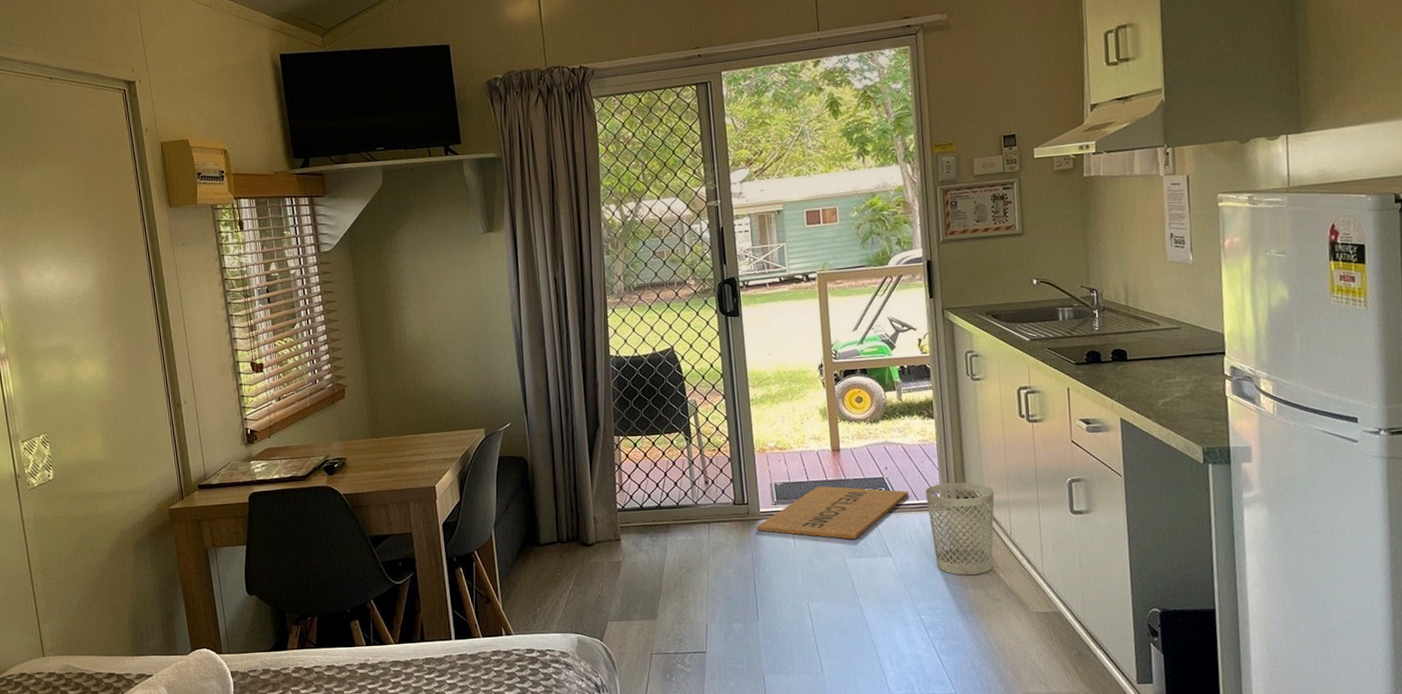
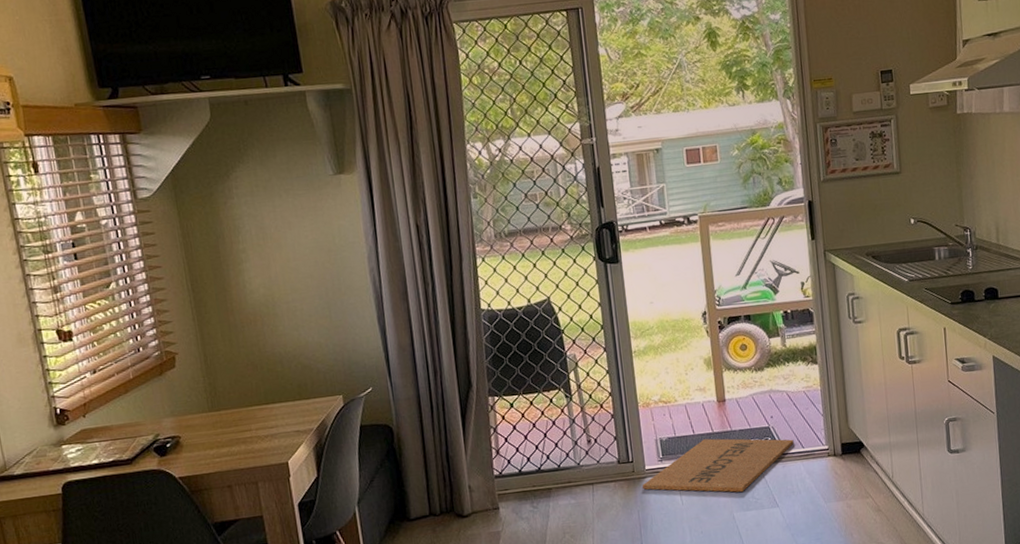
wastebasket: present [925,482,995,576] -> none [810,427,877,522]

